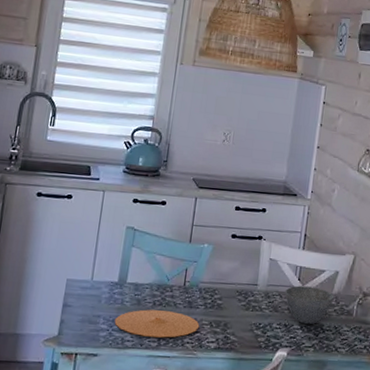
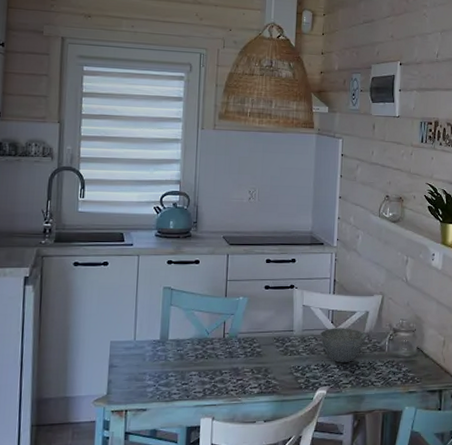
plate: present [114,309,200,338] -> none [160,363,242,388]

